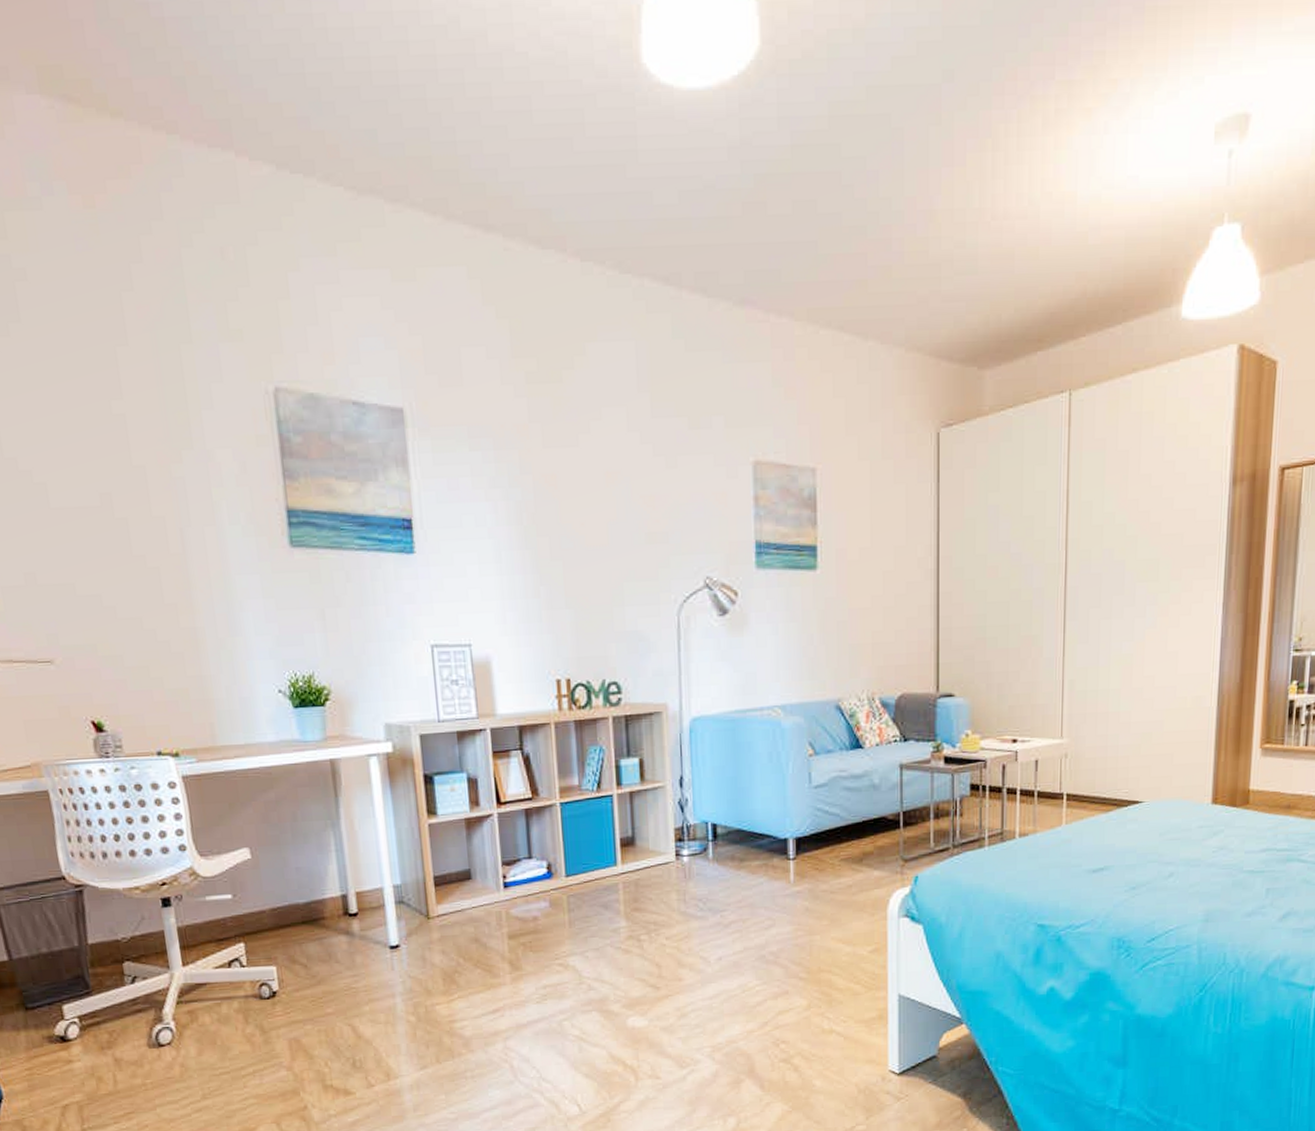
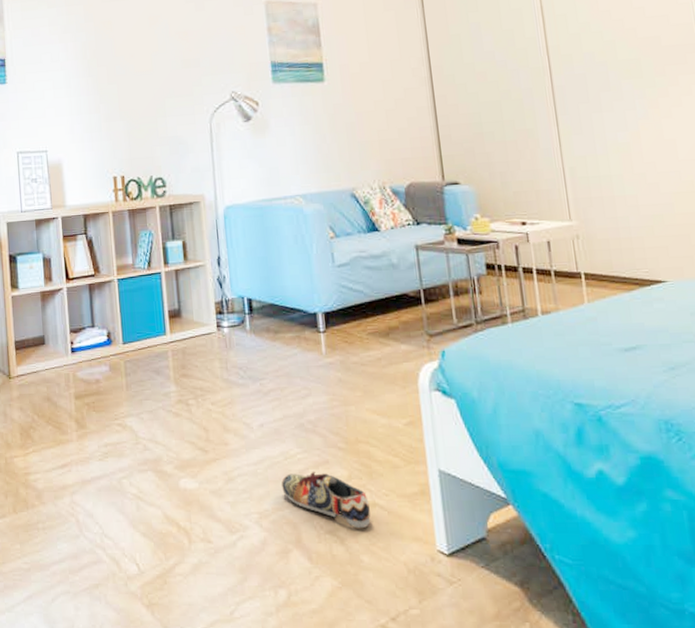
shoe: none [738,1002,826,1055] -> present [281,471,371,529]

